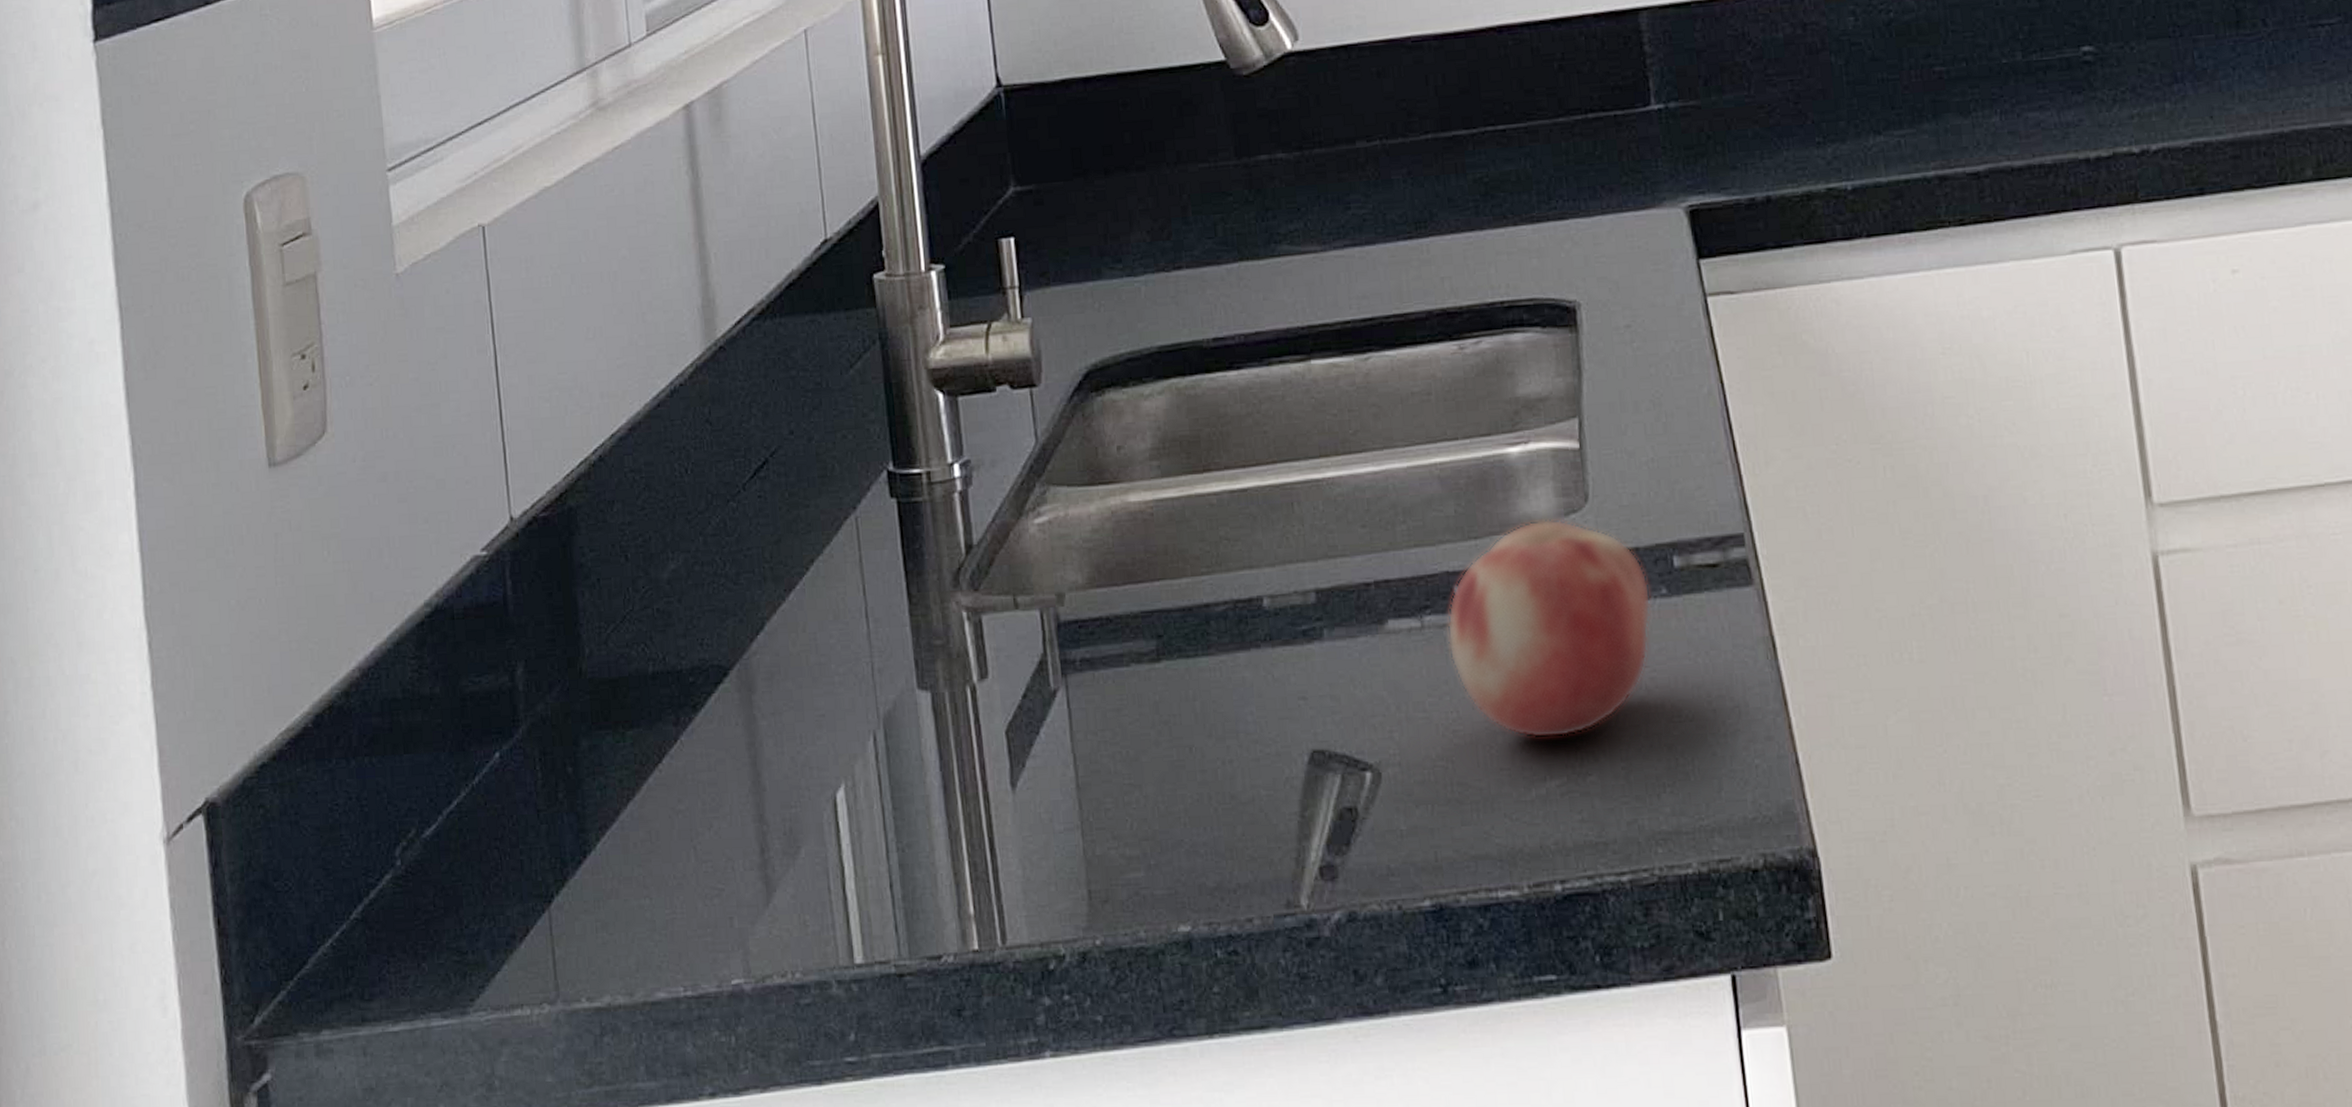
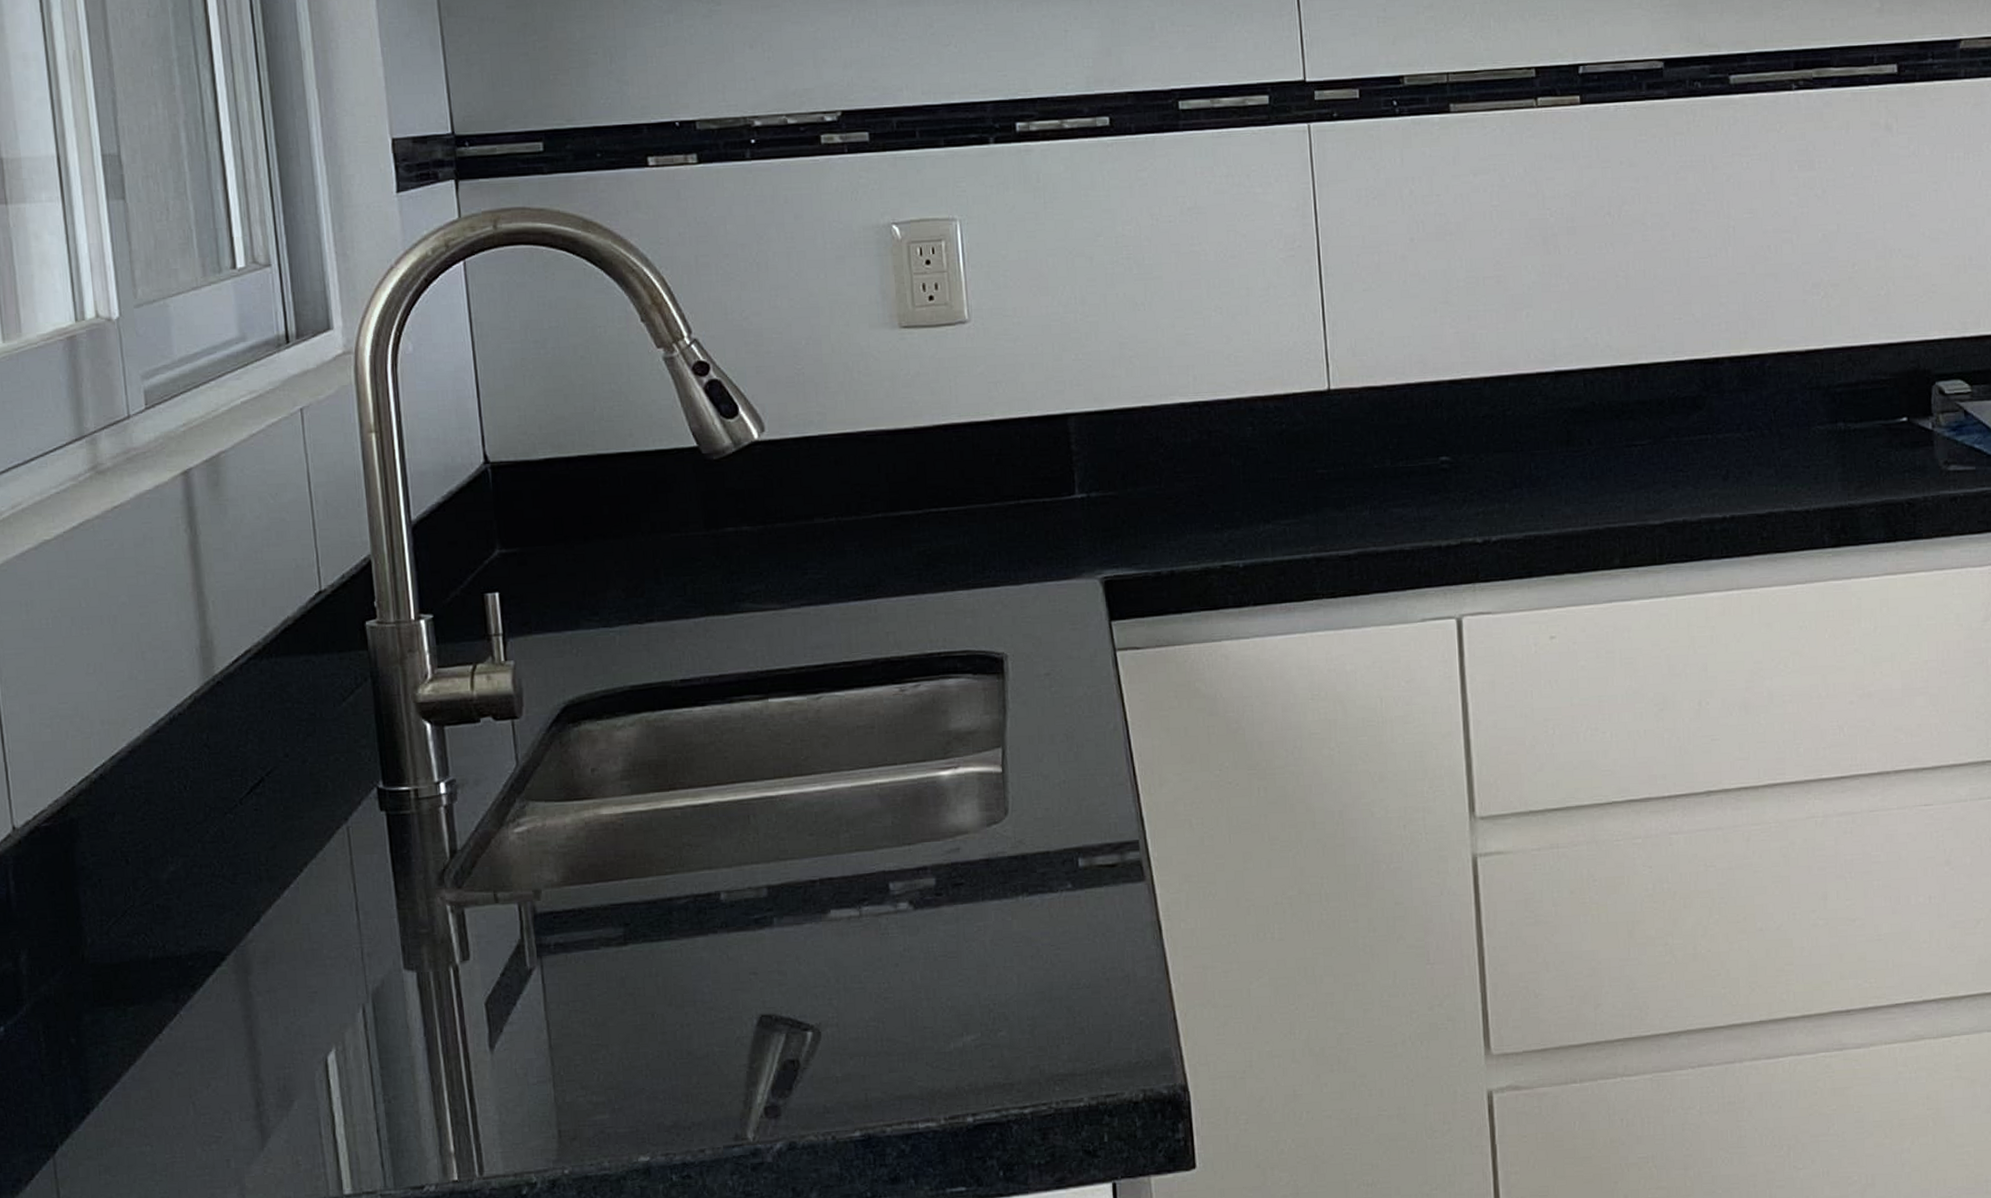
fruit: present [1447,519,1652,739] -> none [882,829,1058,1003]

